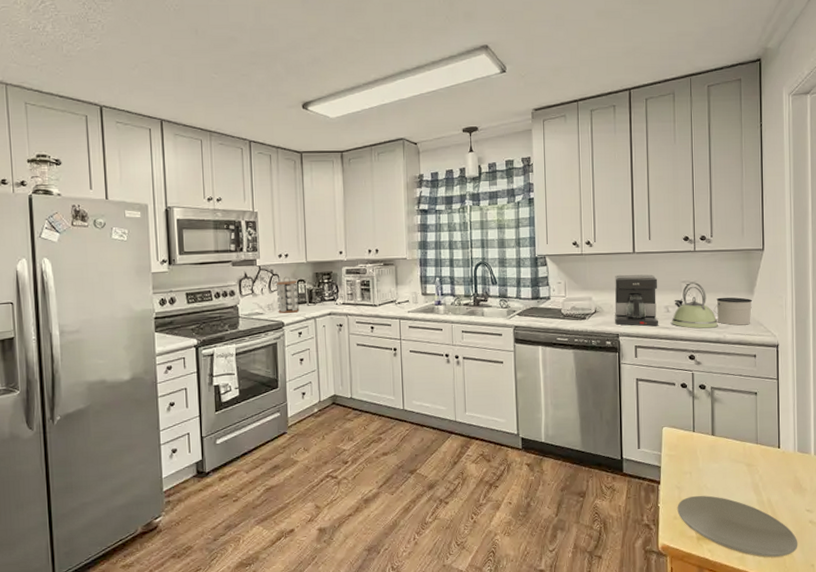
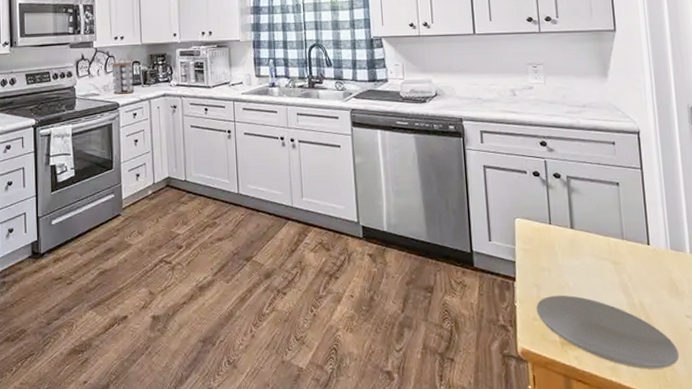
coffee maker: present [614,274,659,327] -> none [455,56,505,111]
kettle: present [670,282,719,330] -> none [517,65,571,114]
bucket: present [713,297,753,326] -> none [564,80,607,111]

